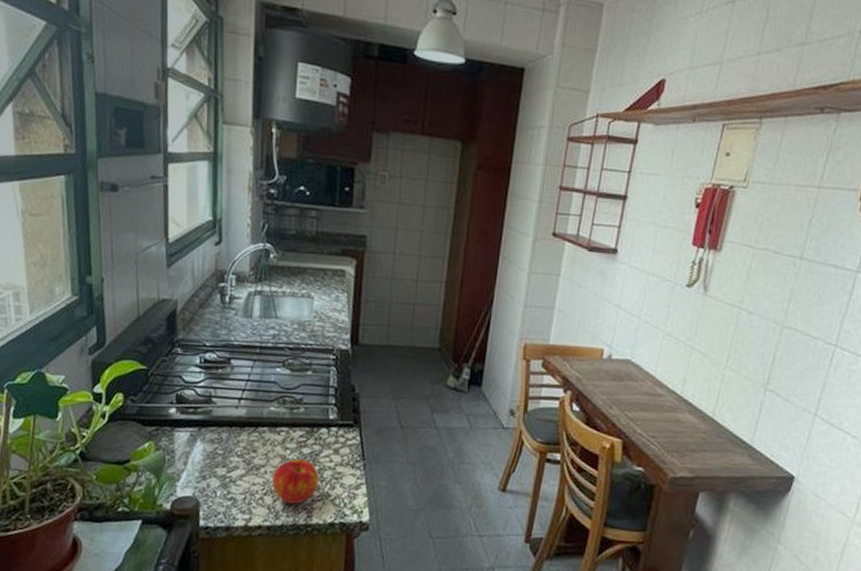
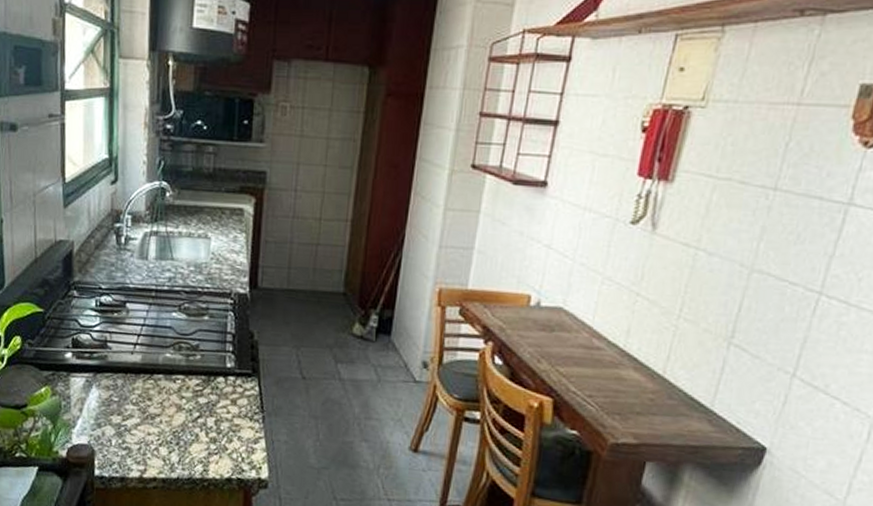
apple: present [272,458,320,504] -> none [168,408,217,457]

